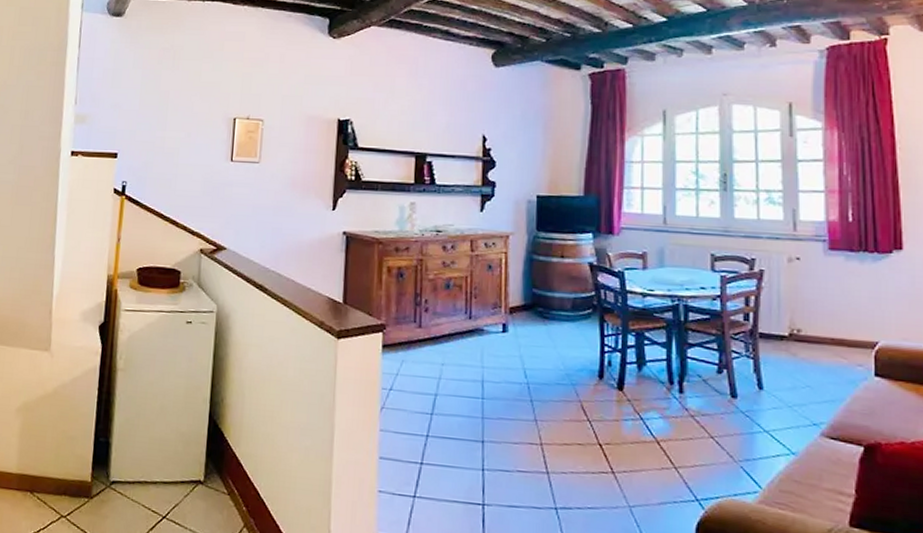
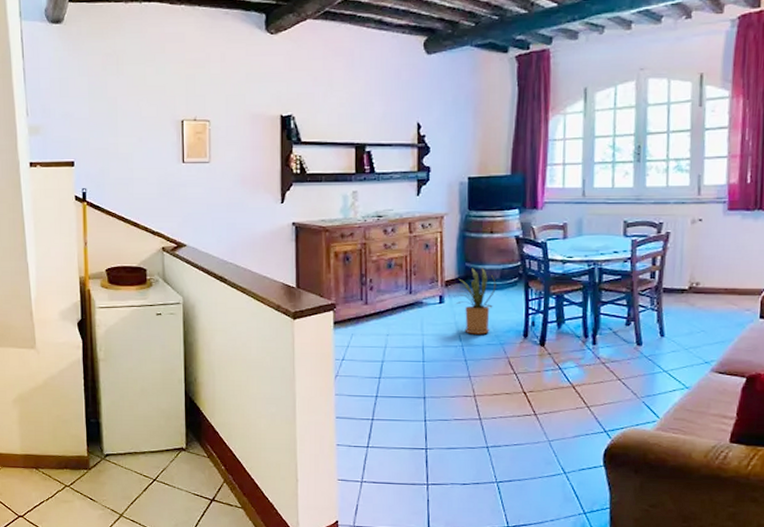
house plant: none [519,295,568,372] -> present [454,268,497,335]

